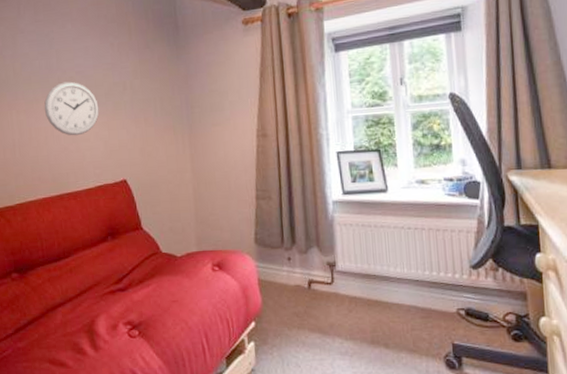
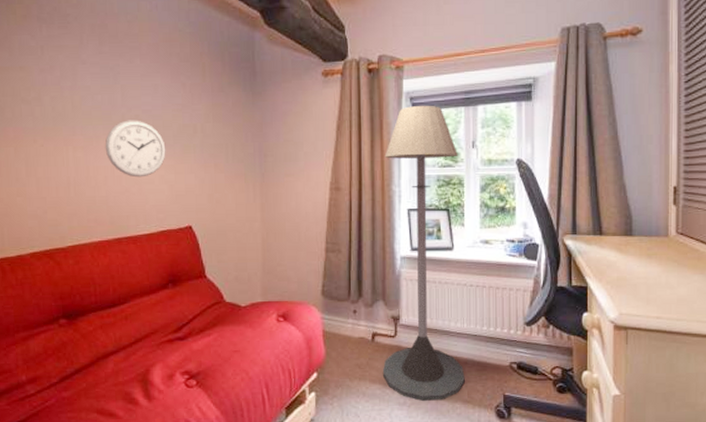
floor lamp: none [309,44,409,351] -> present [382,105,465,402]

